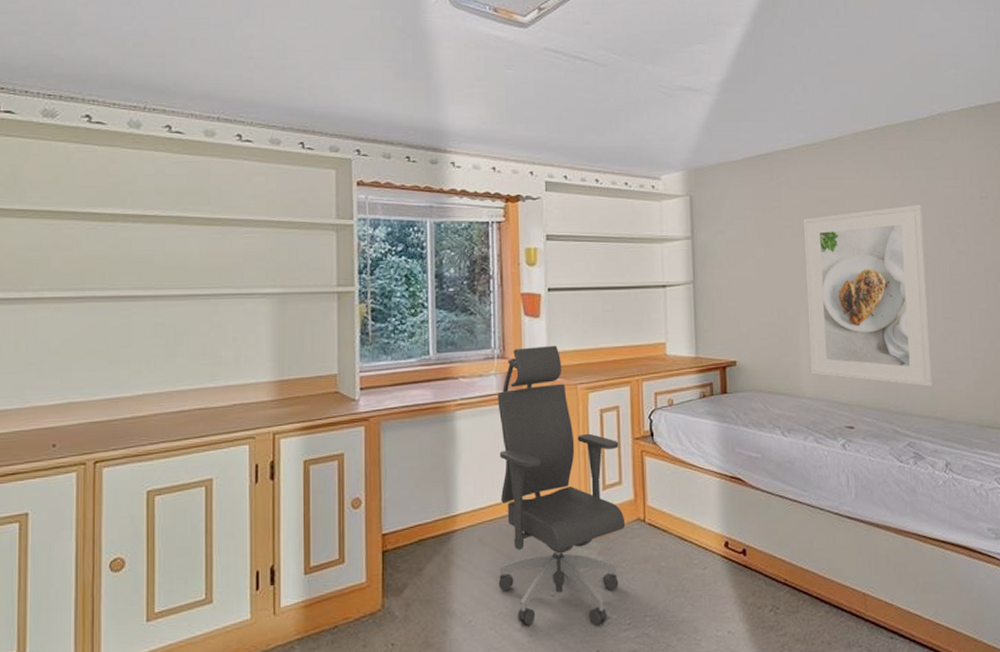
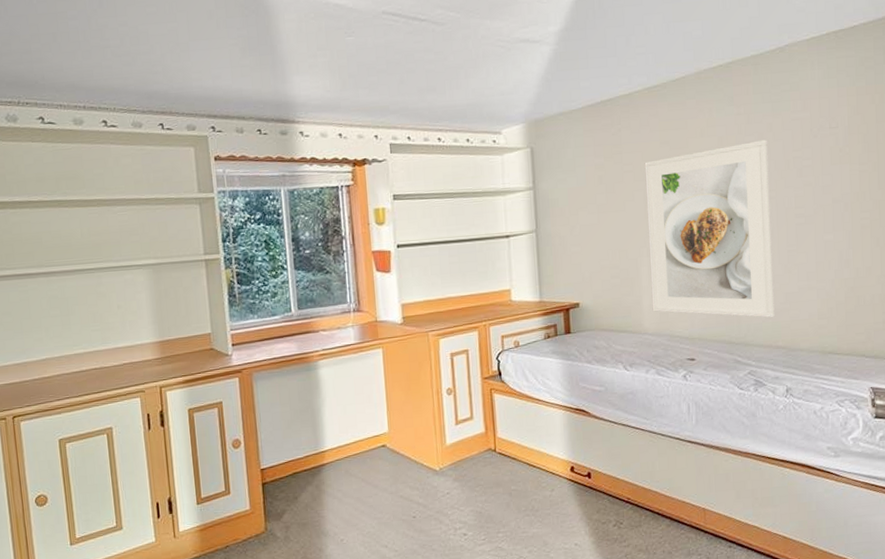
office chair: present [497,345,626,626] -> none [355,297,478,543]

